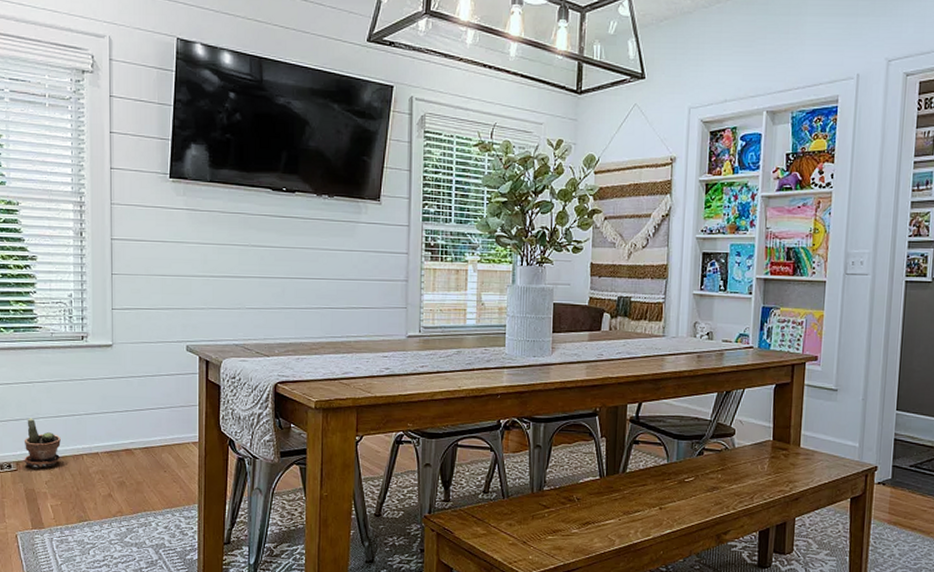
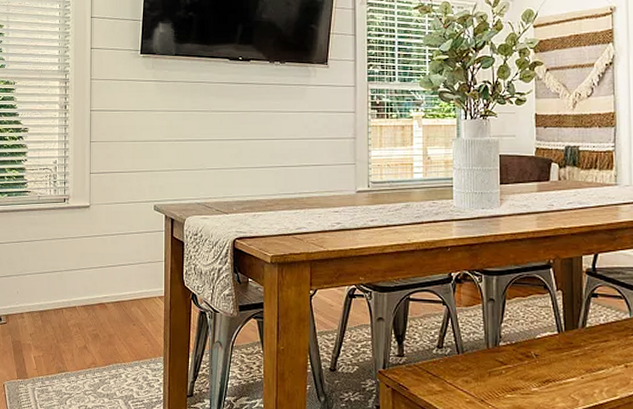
potted plant: present [23,418,61,468] -> none [12,274,44,321]

